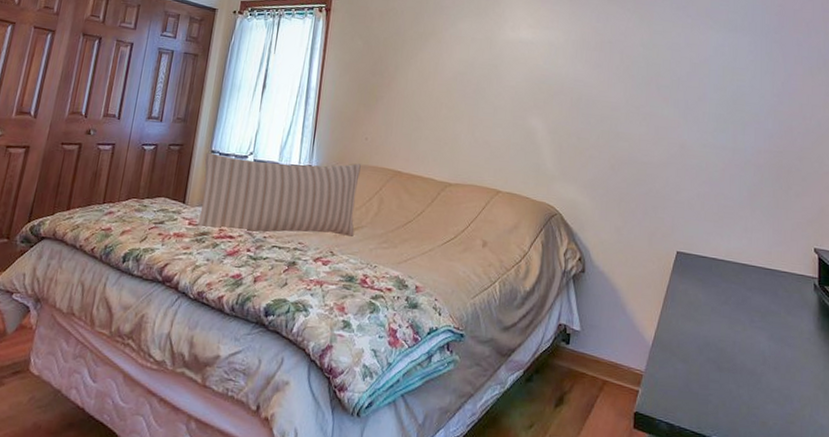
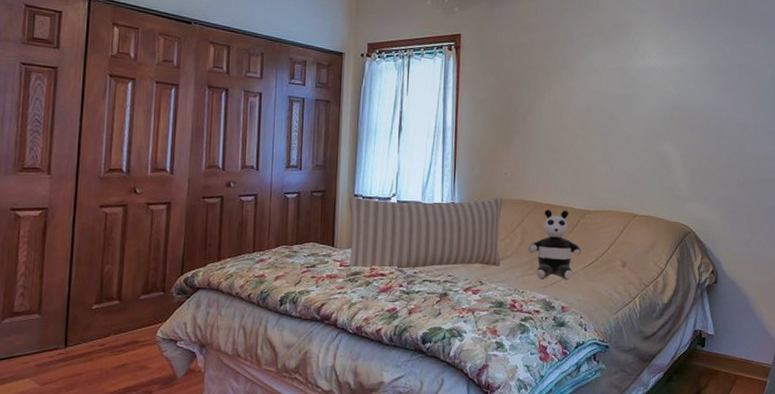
stuffed animal: none [384,179,440,256] -> present [528,209,581,279]

